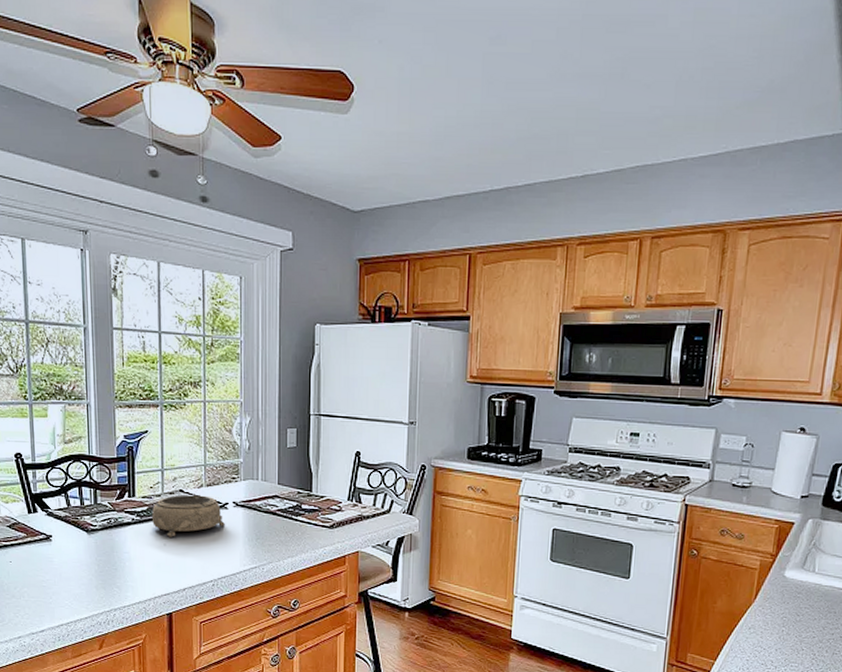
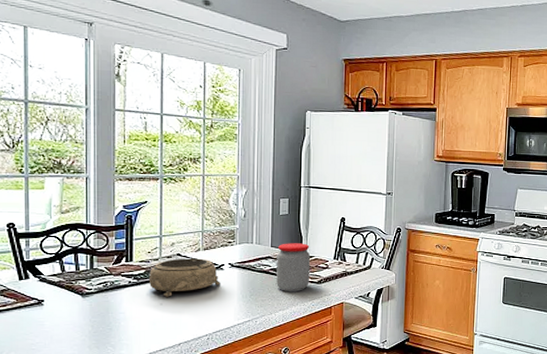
jar: none [284,480,321,537] -> present [276,243,310,292]

